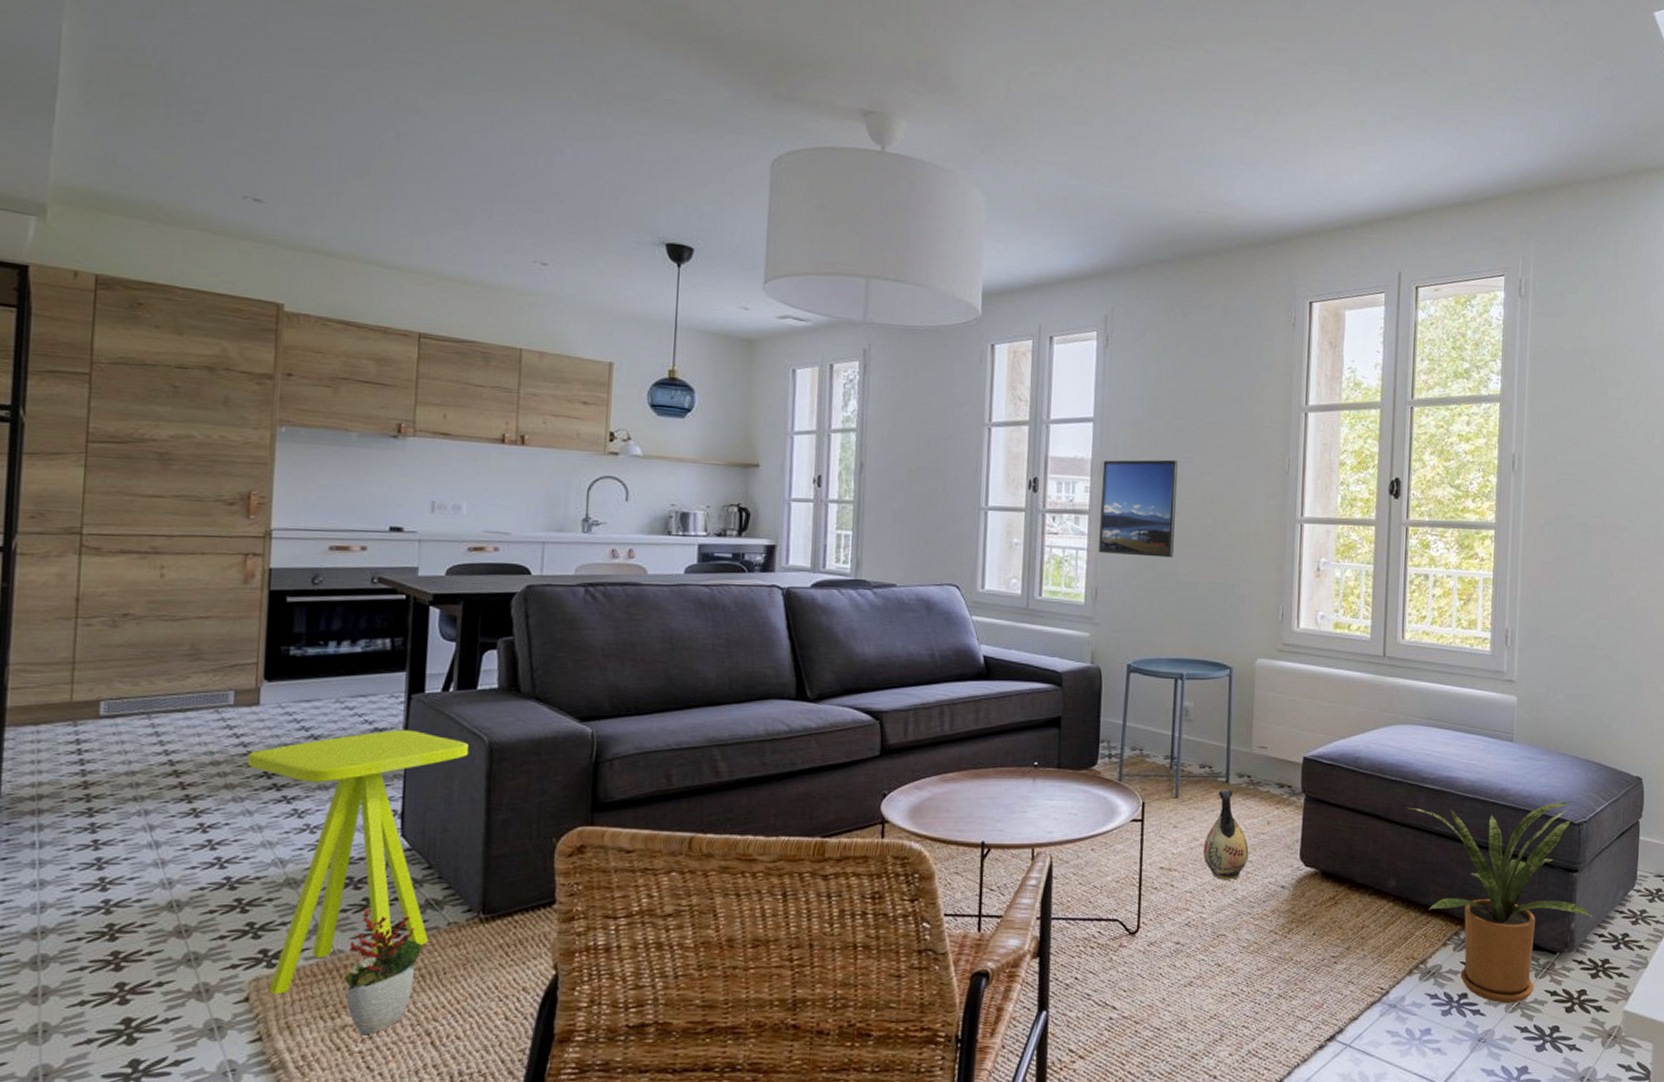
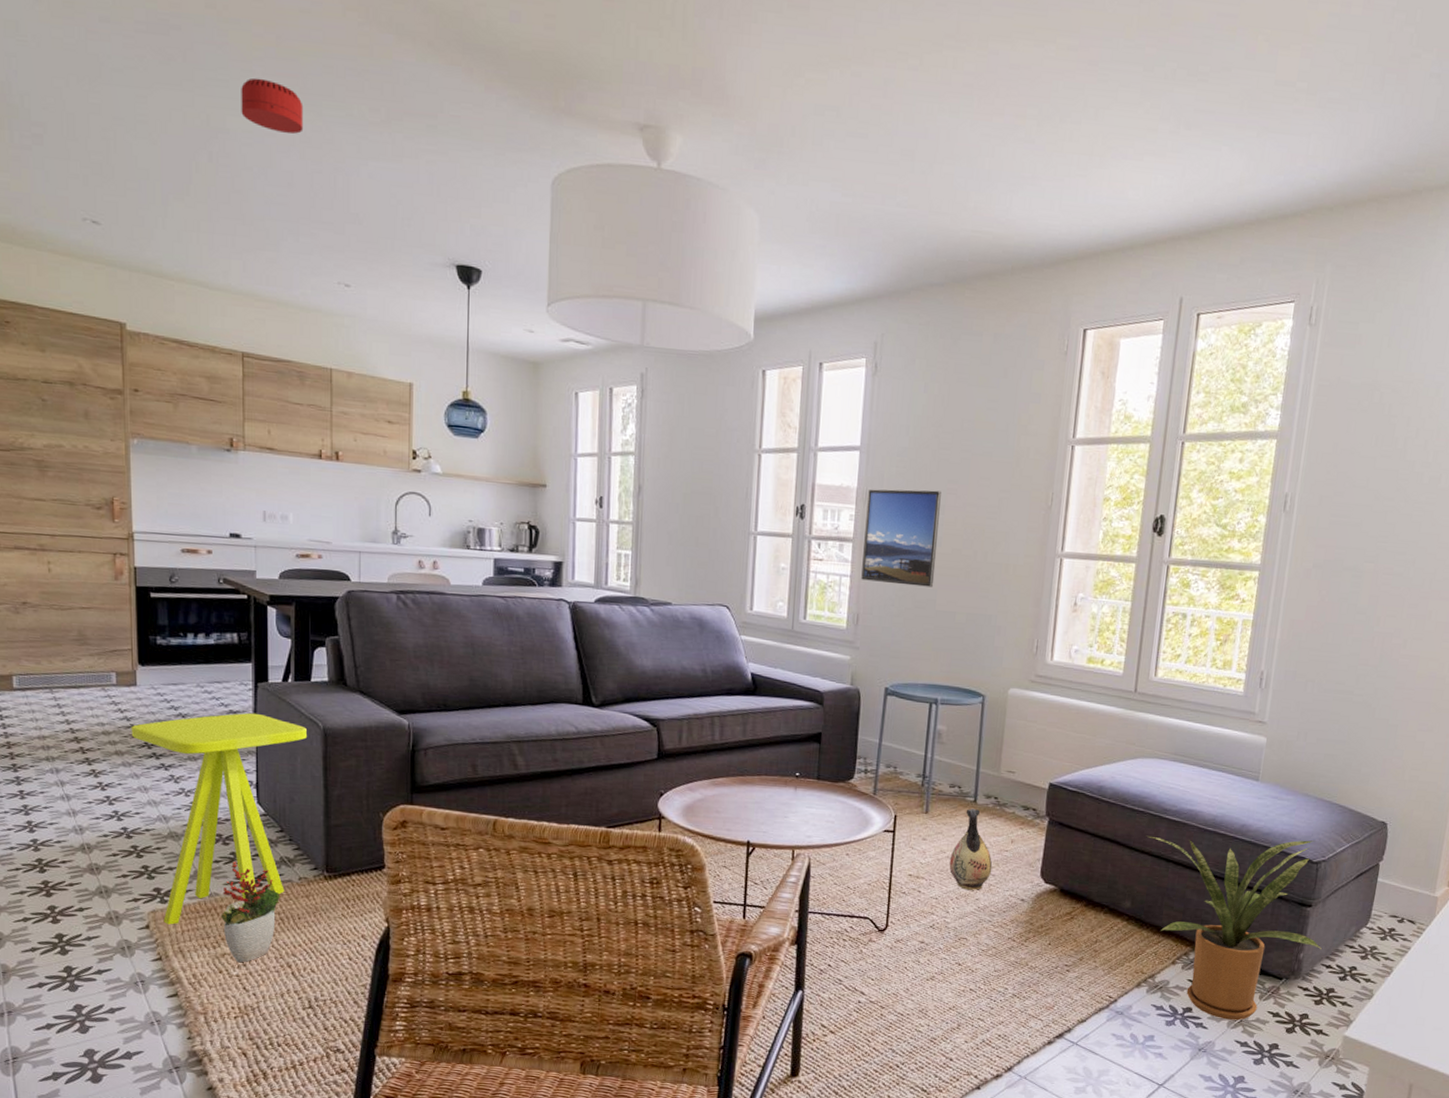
smoke detector: none [435,60,506,115] -> present [241,77,304,134]

